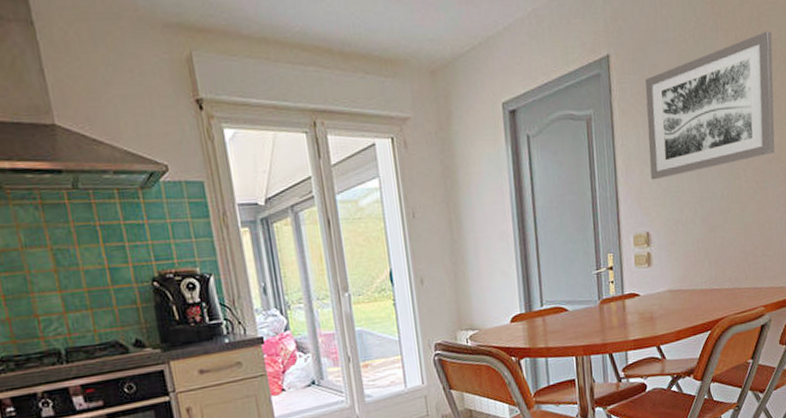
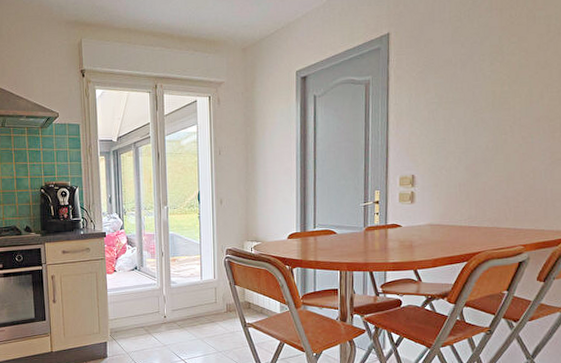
wall art: present [645,30,775,180] -> none [419,8,547,133]

